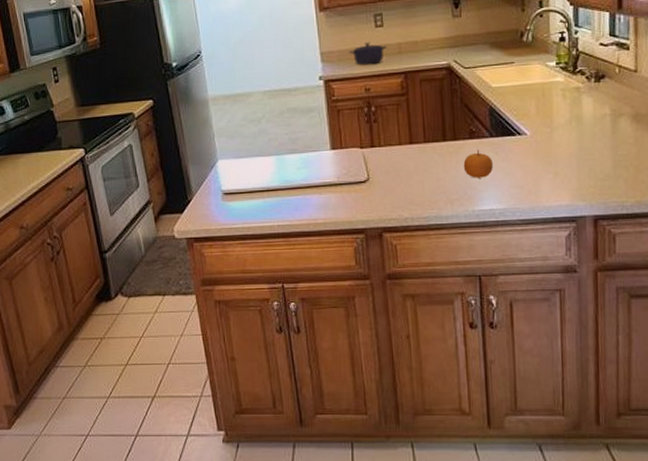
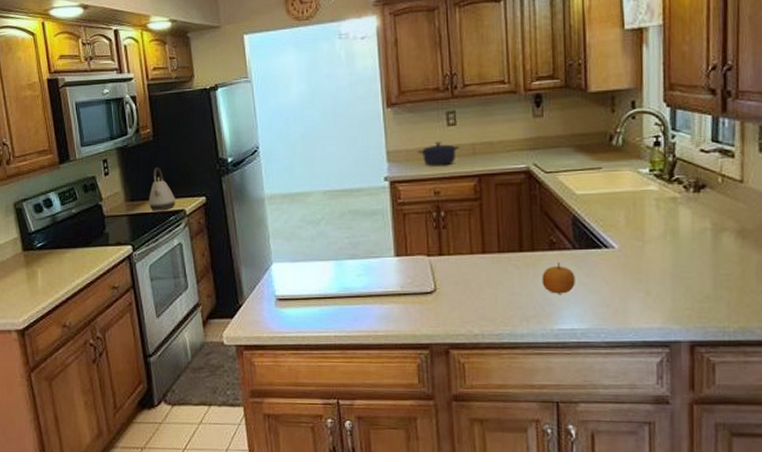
kettle: none [98,72,124,115] -> present [148,166,175,211]

